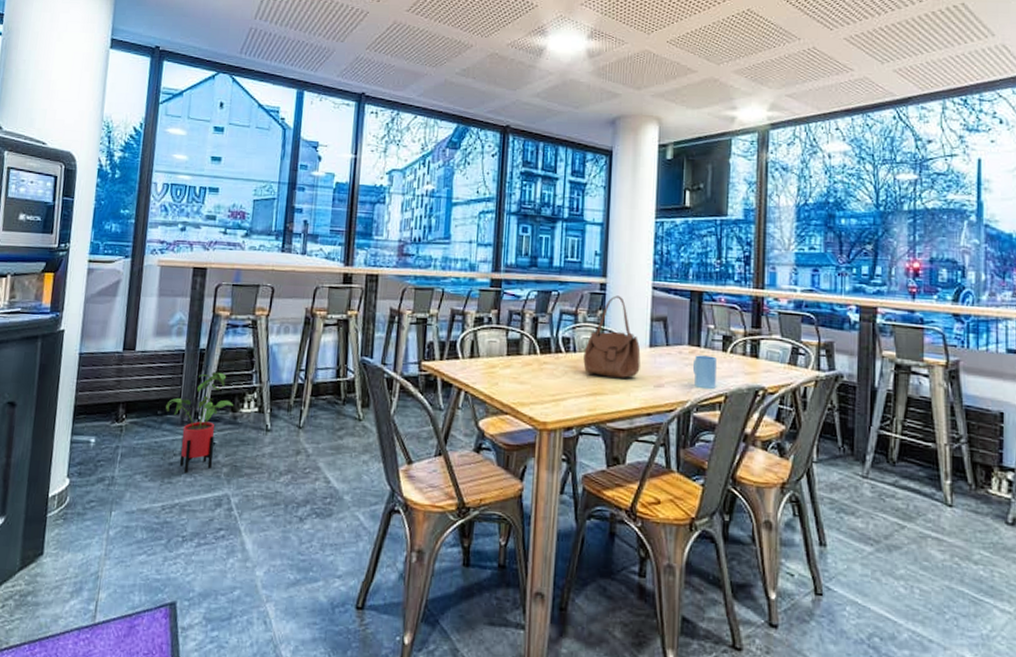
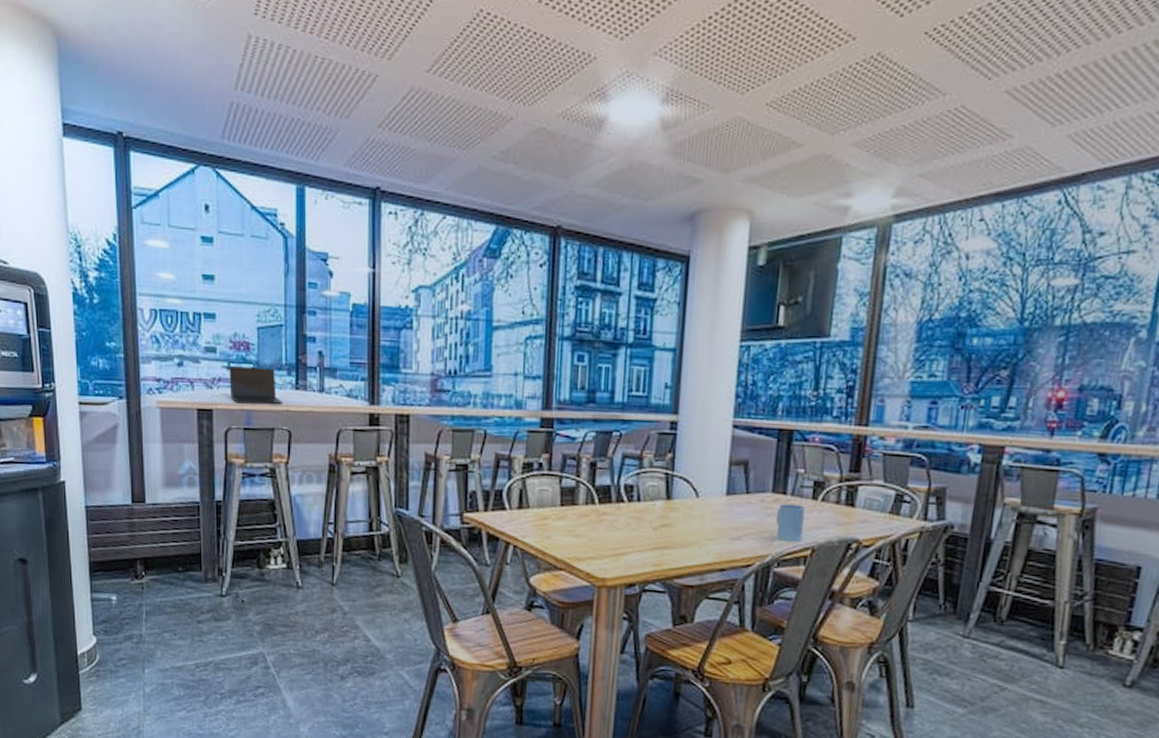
house plant: present [165,371,234,474] -> none [185,525,260,632]
laptop: none [224,232,269,265] -> present [229,366,283,405]
handbag: present [583,295,641,378] -> none [648,436,716,530]

